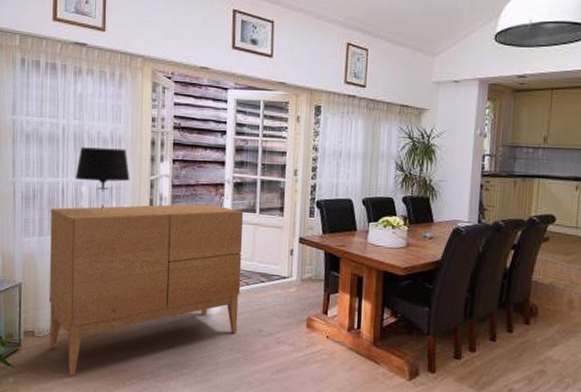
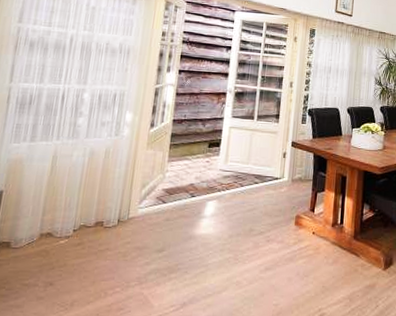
sideboard: present [49,203,244,376] -> none [25,110,243,288]
table lamp: present [75,147,130,212] -> none [77,56,136,118]

